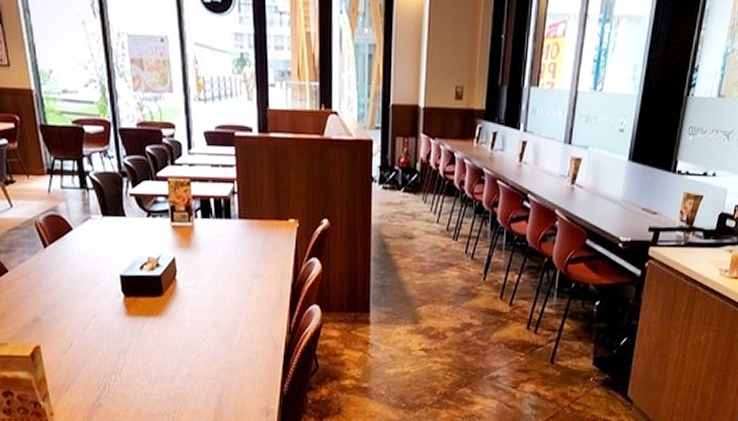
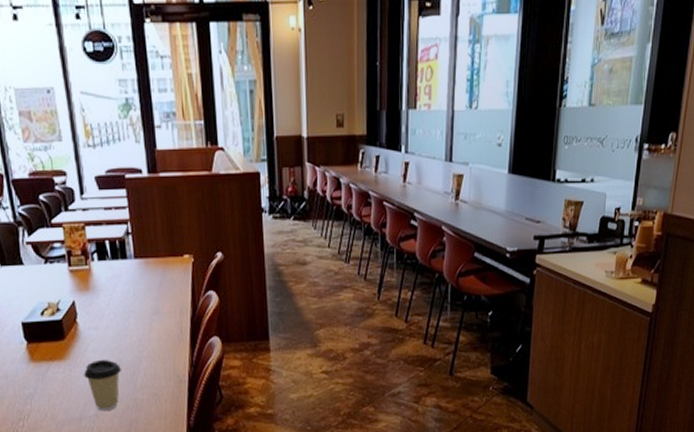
coffee cup: none [179,318,217,371] -> present [84,359,121,411]

